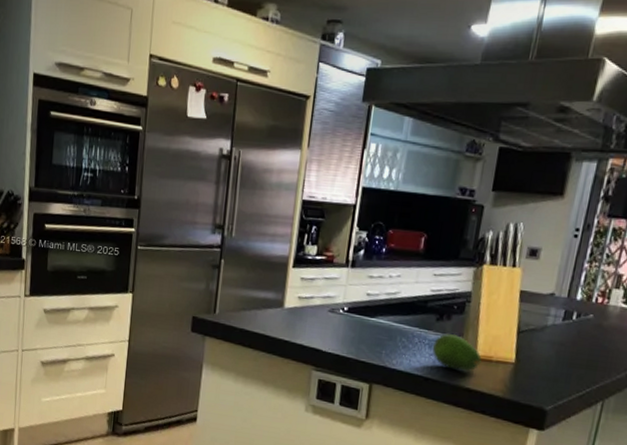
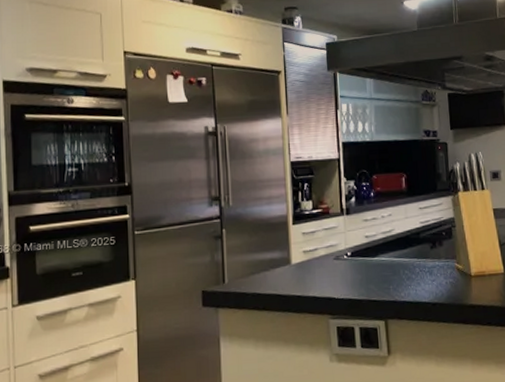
fruit: present [432,333,482,370] -> none [432,257,477,290]

